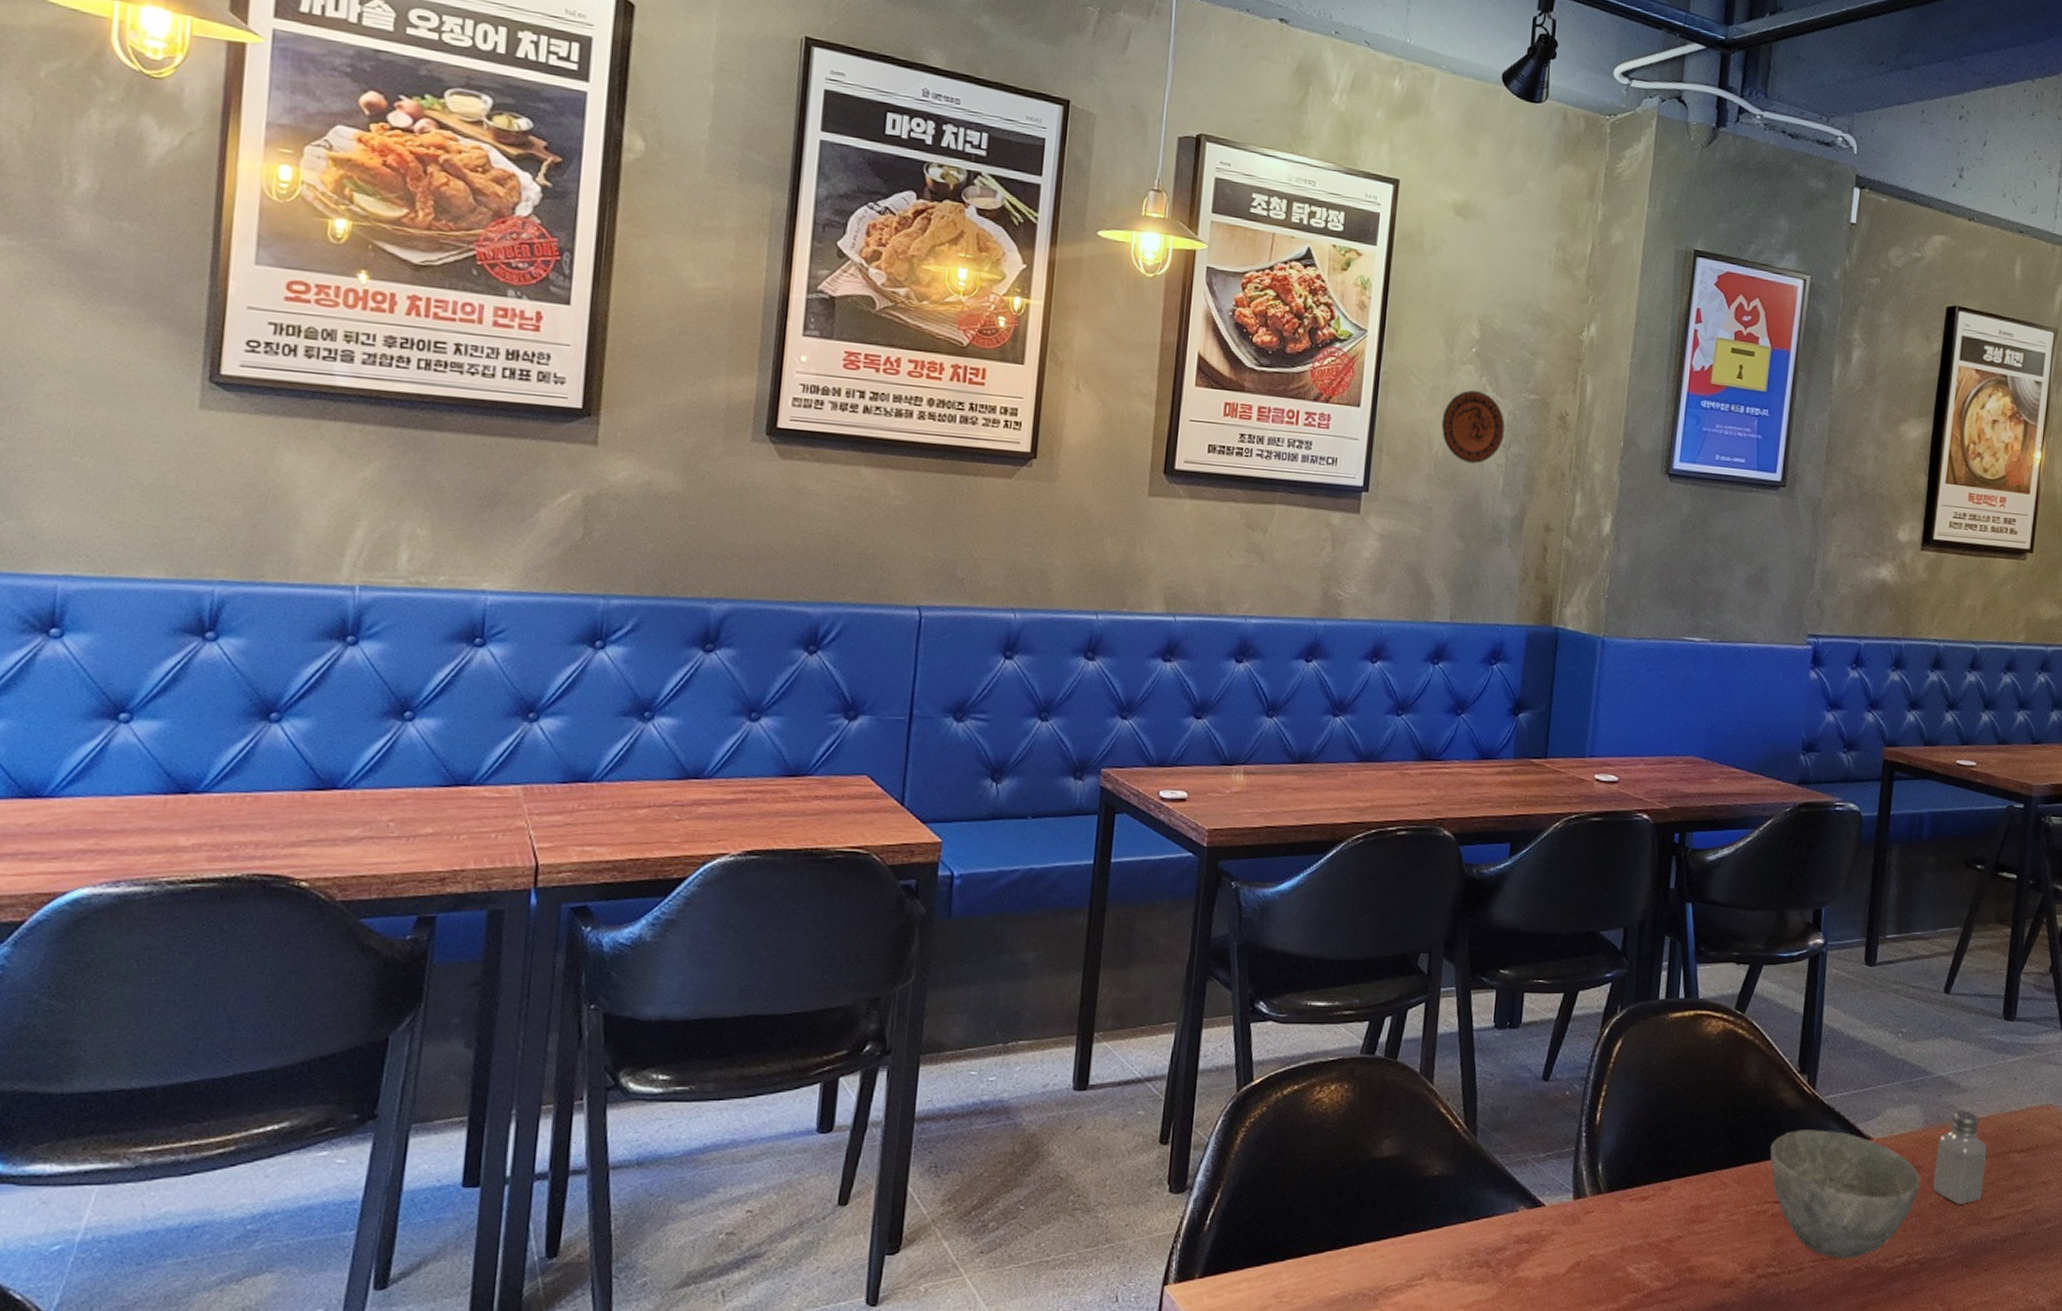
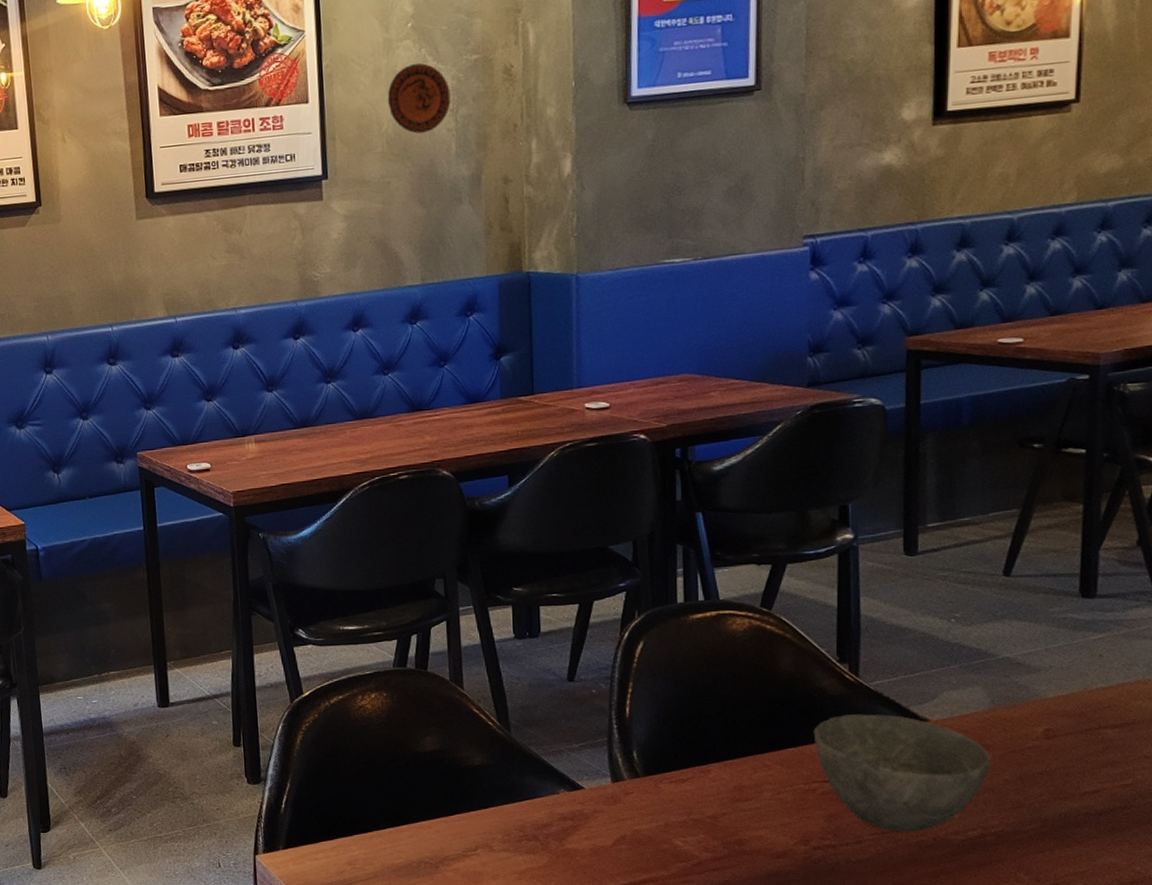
saltshaker: present [1933,1110,1987,1204] -> none [1007,689,1071,780]

